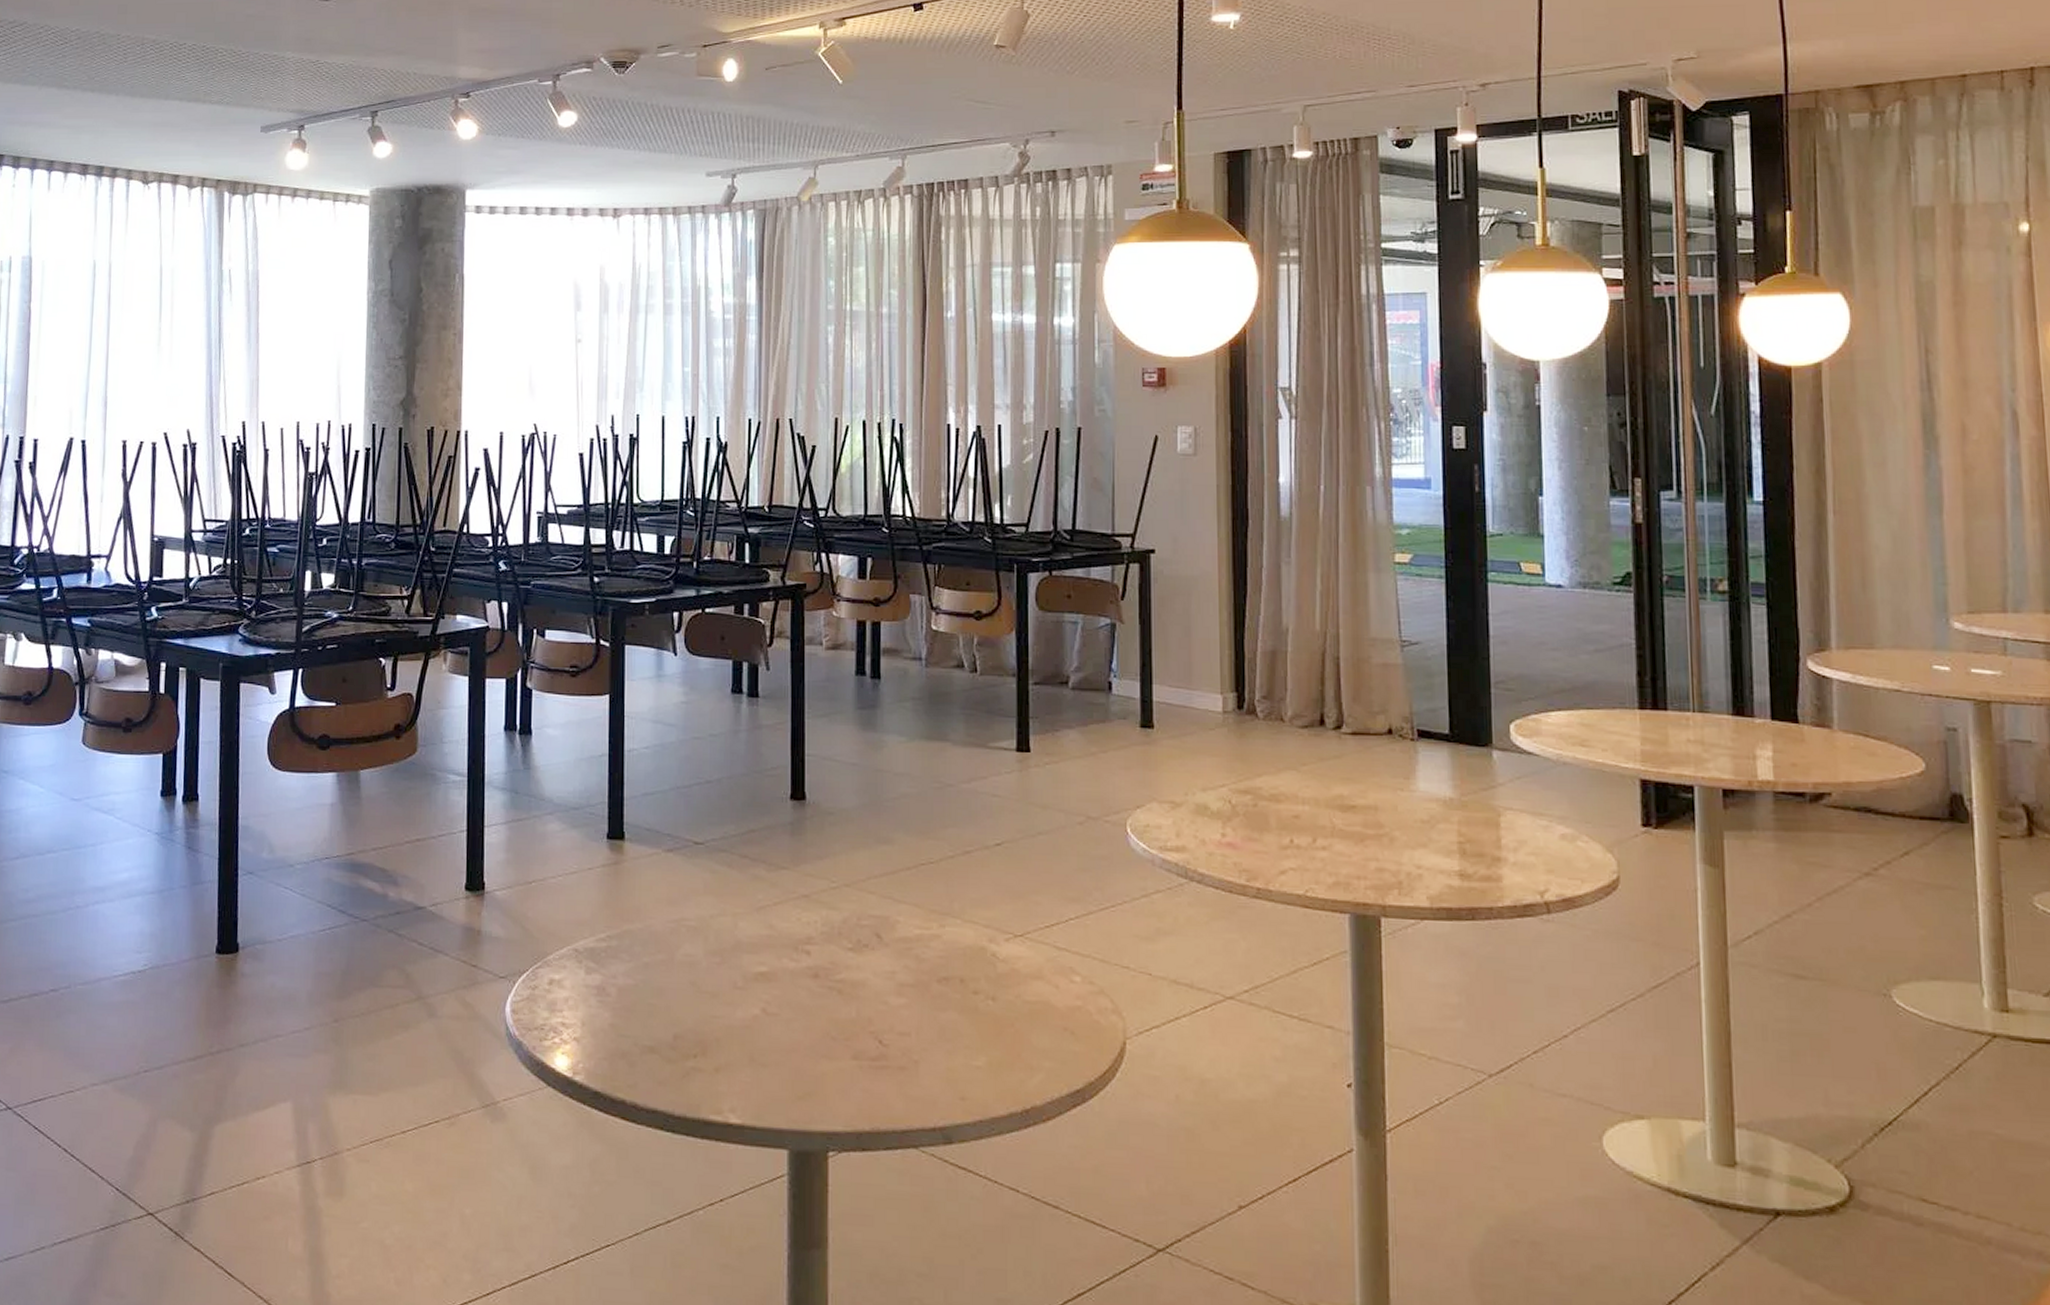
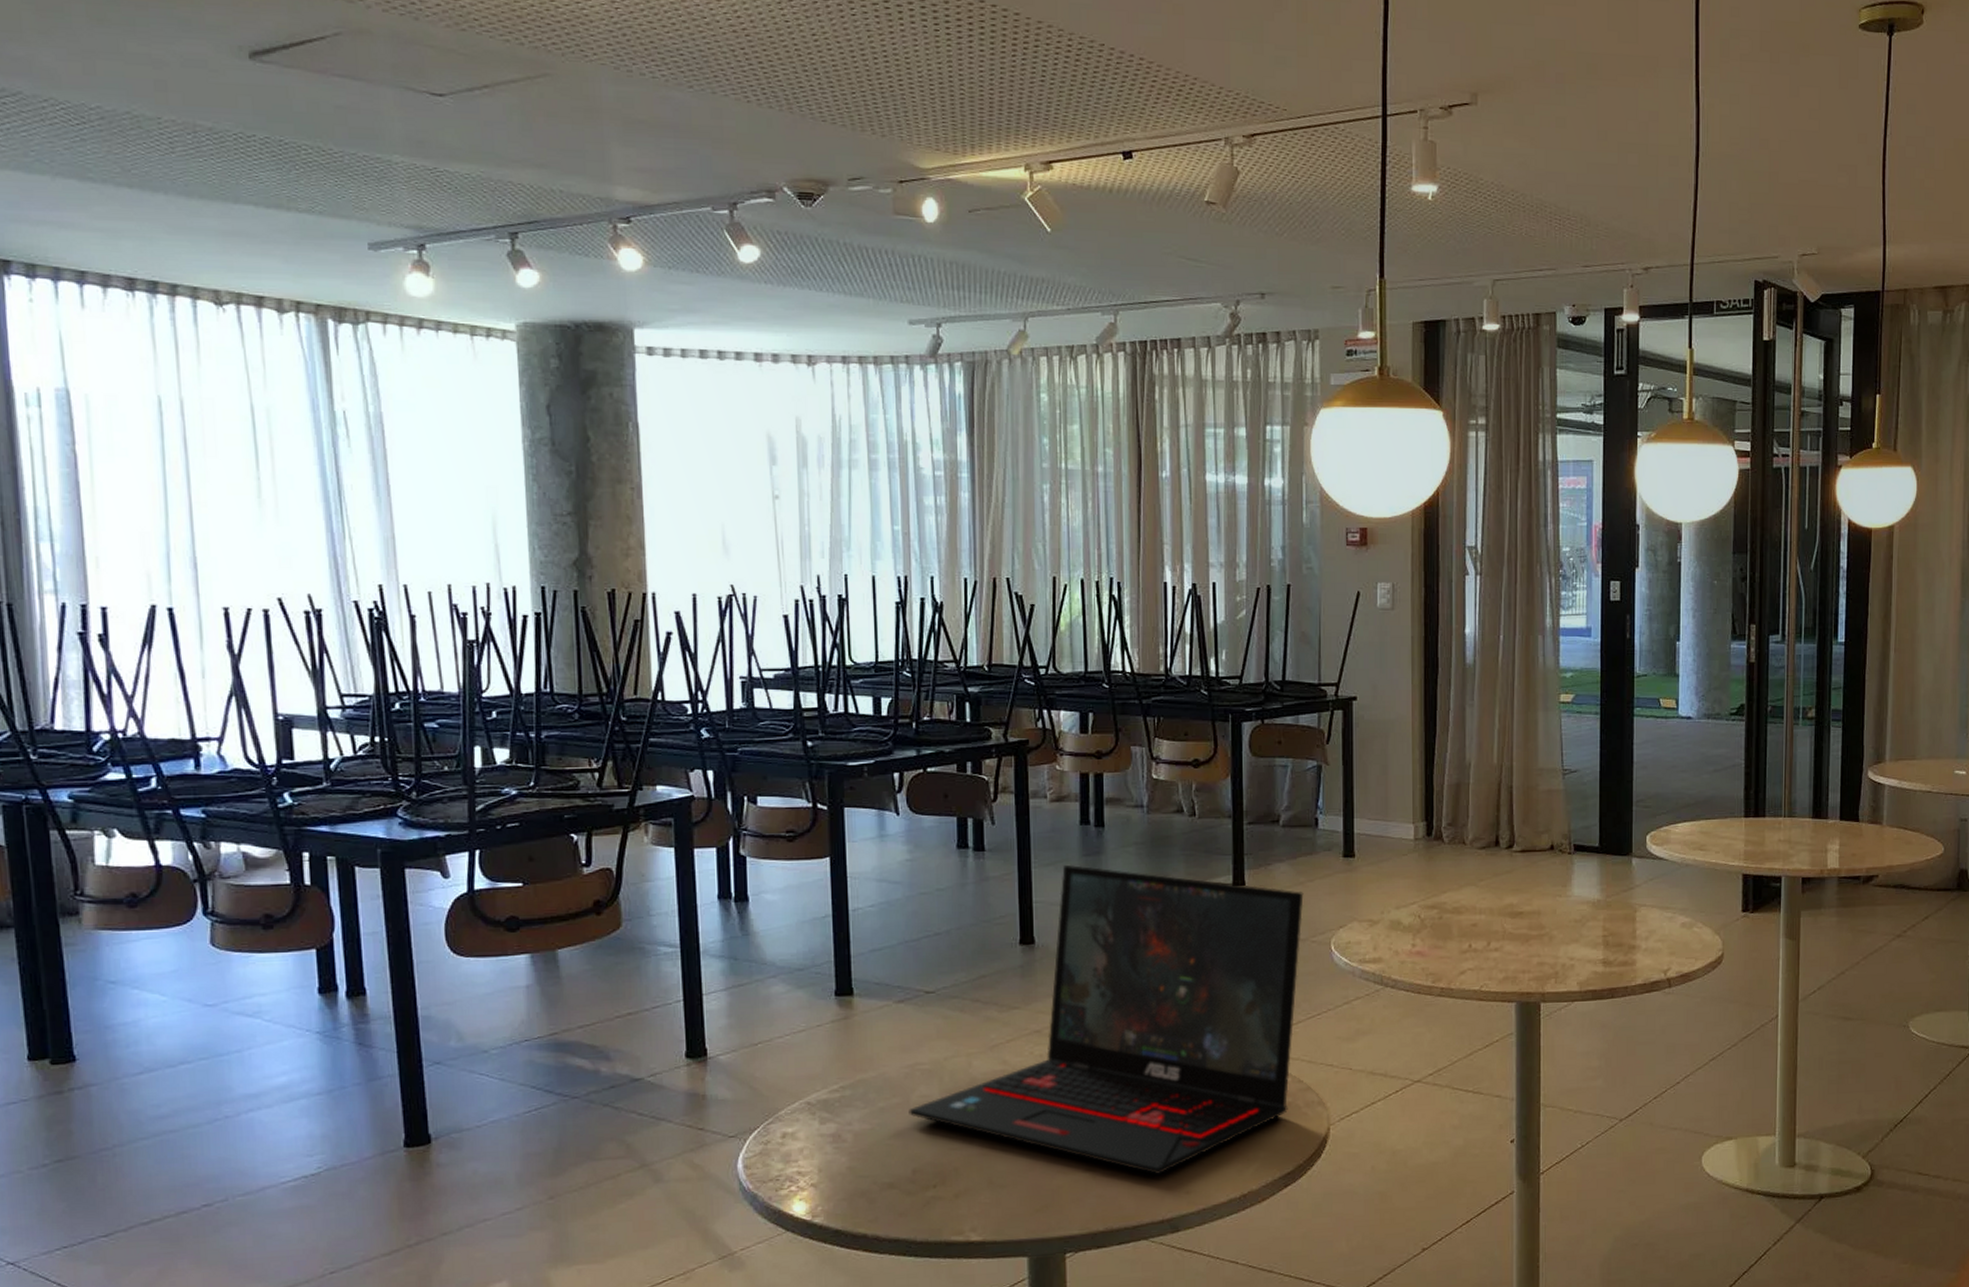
laptop: none [673,716,1096,1074] -> present [909,864,1304,1175]

